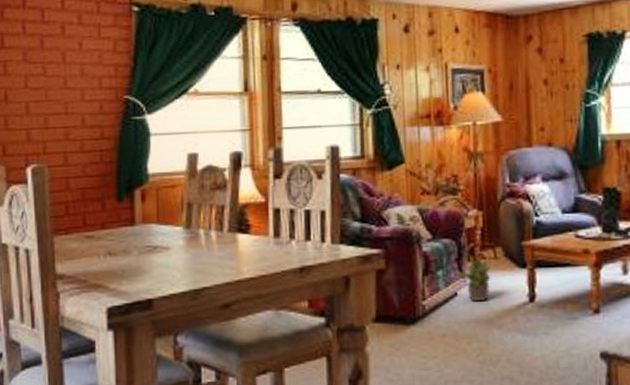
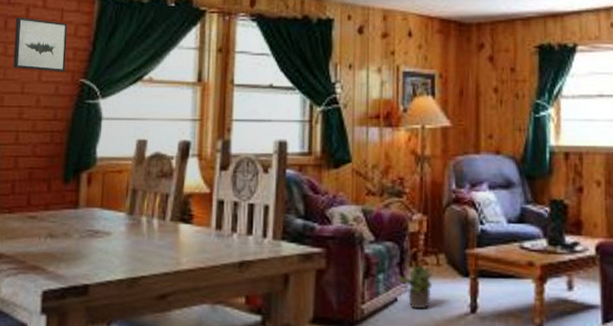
wall art: none [52,35,108,90] -> present [13,18,68,72]

